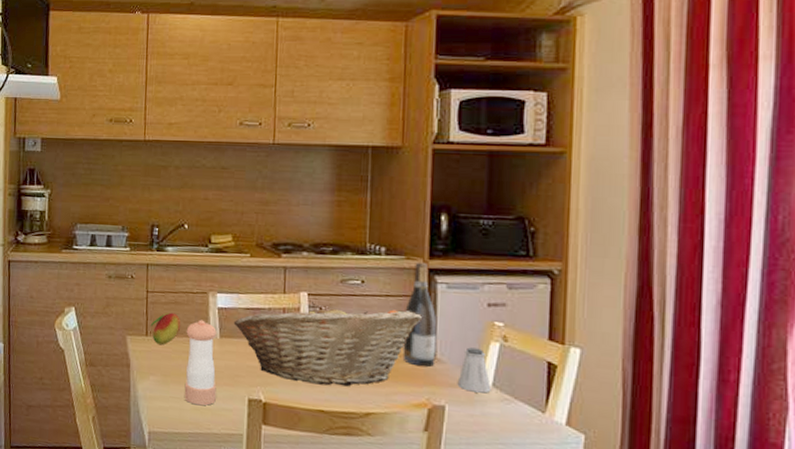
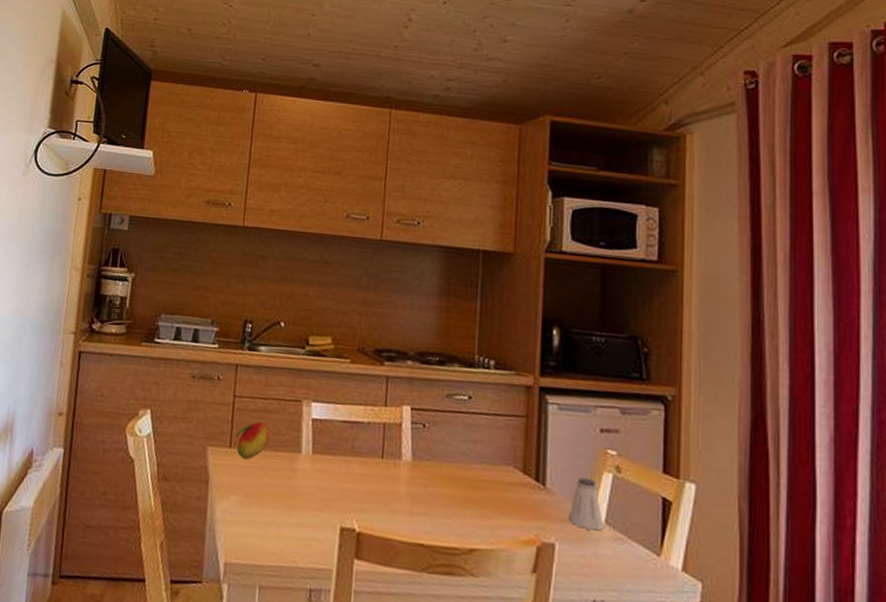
pepper shaker: present [184,319,217,406] -> none [268,431,309,534]
fruit basket: present [233,302,422,387] -> none [328,418,532,518]
wine bottle: present [402,262,437,367] -> none [510,378,548,498]

